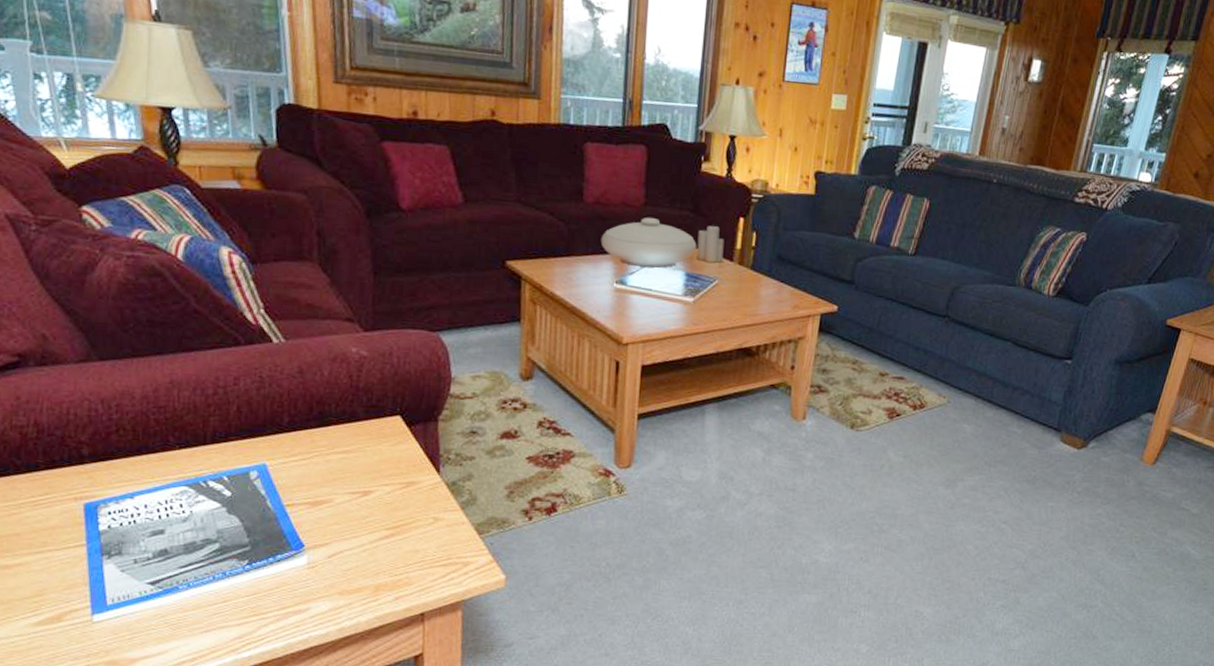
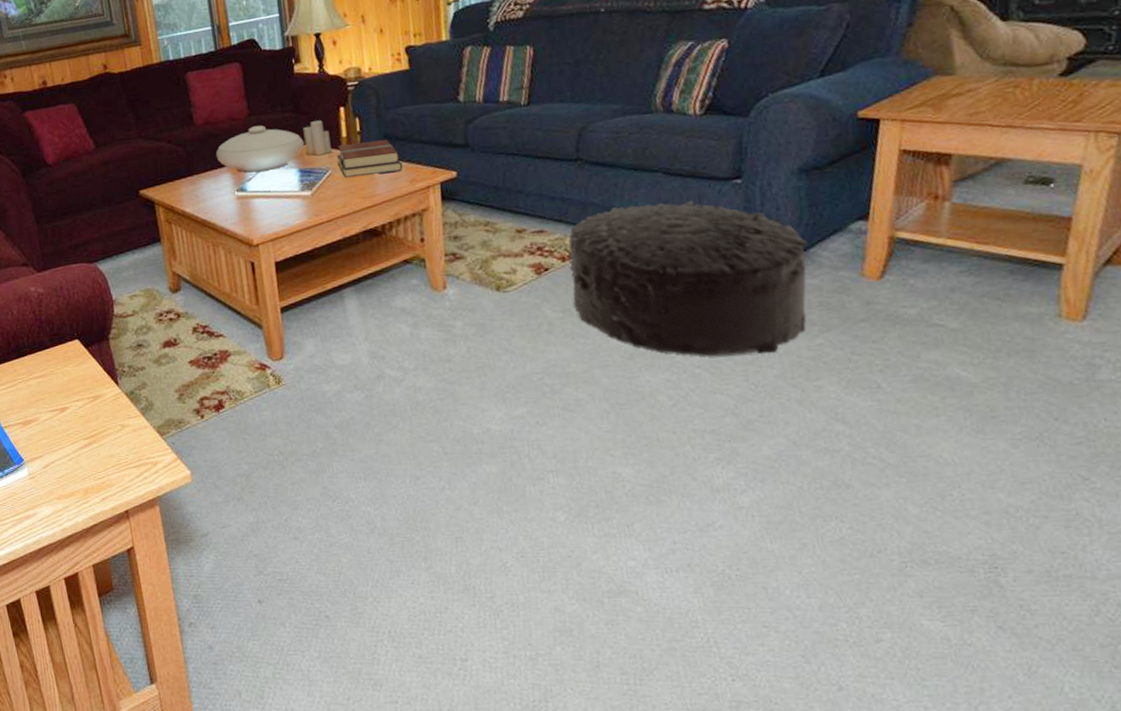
books: none [726,256,790,295] -> present [336,139,403,179]
pouf: none [915,365,1108,517] -> present [568,200,807,357]

